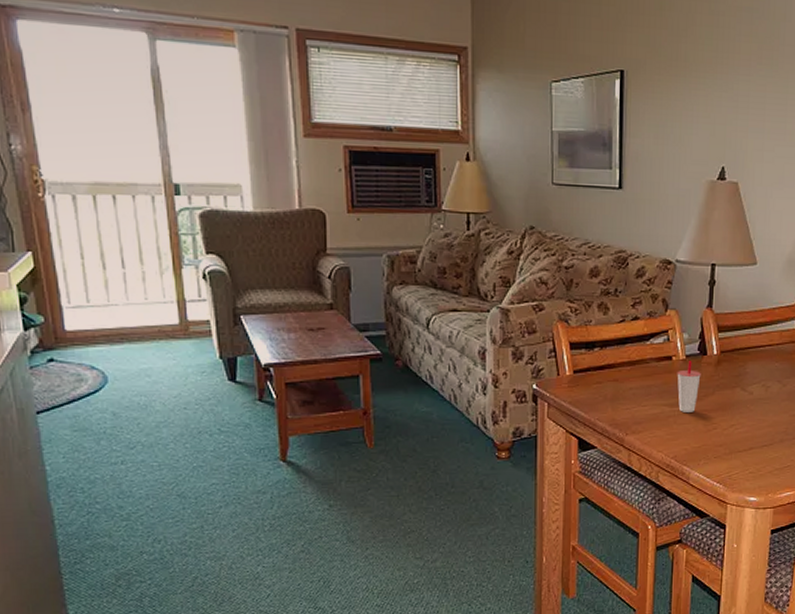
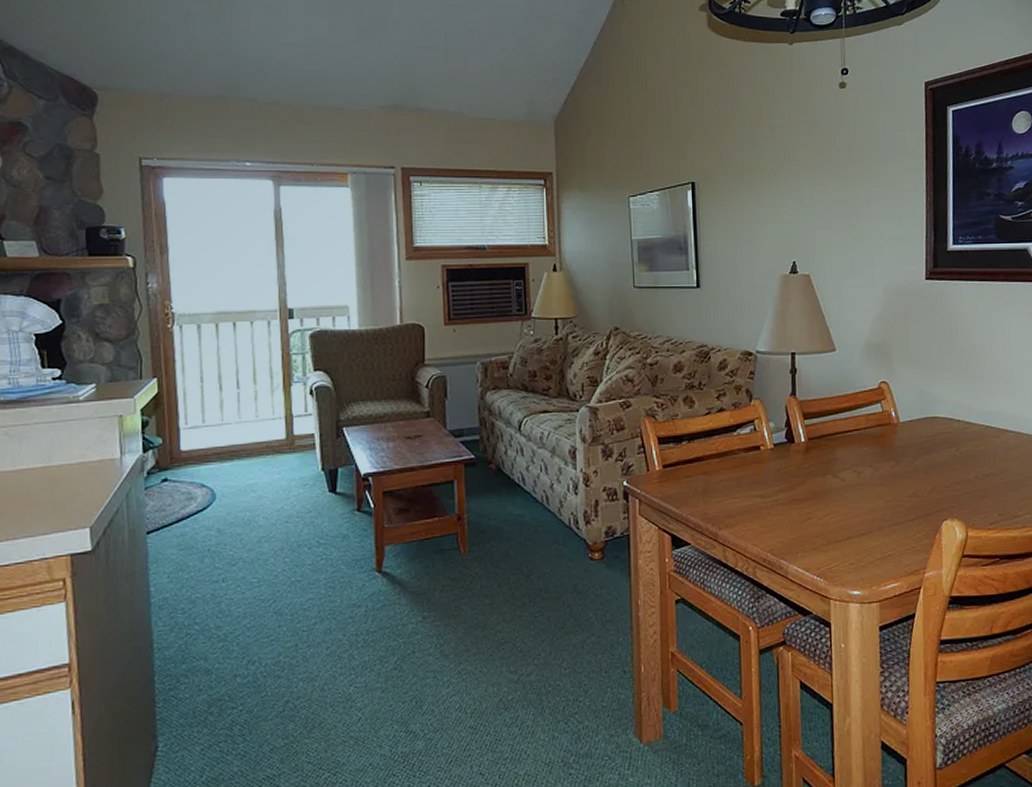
cup: present [677,360,701,412] -> none [766,448,791,503]

